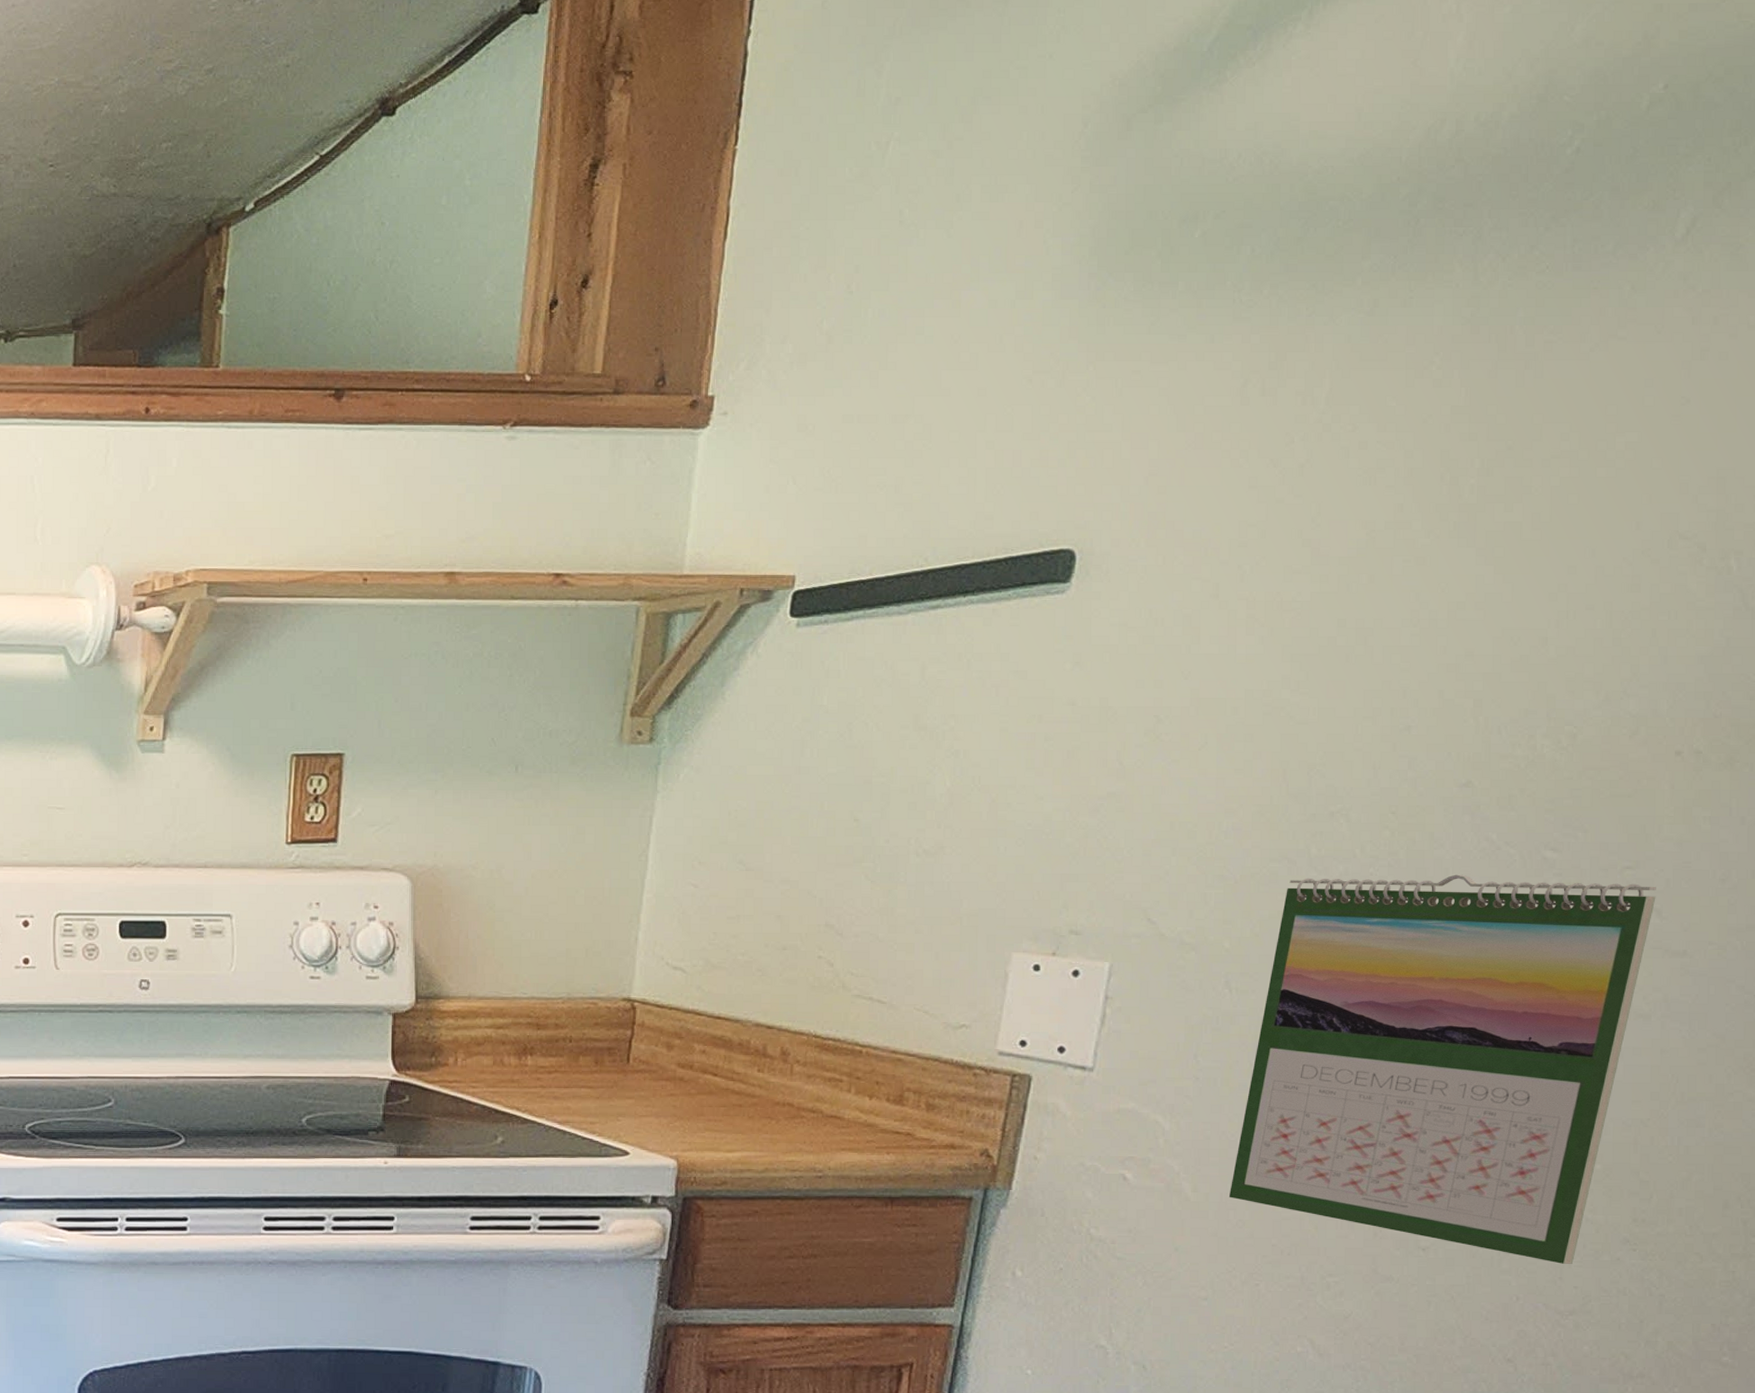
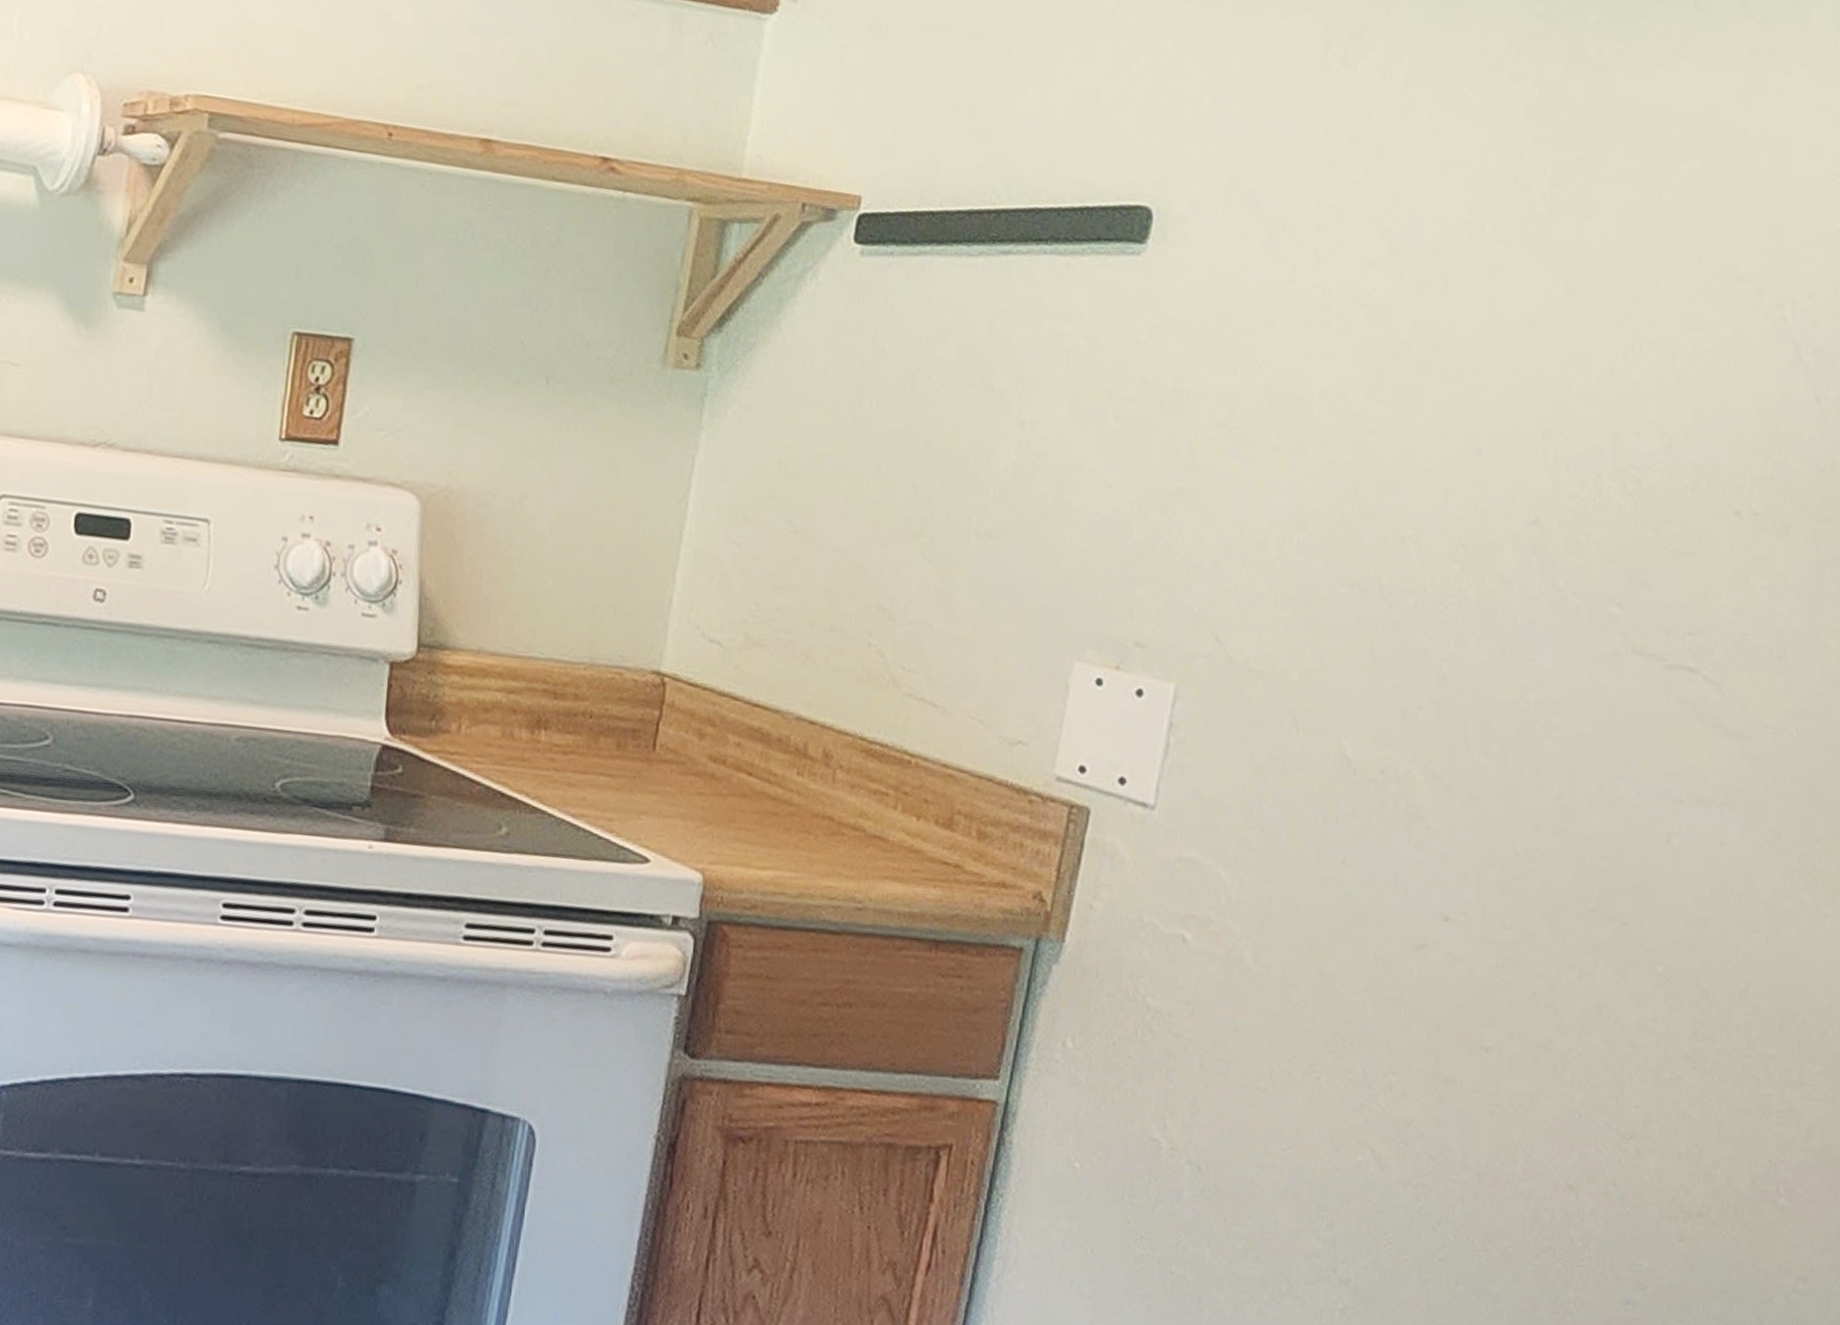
calendar: present [1228,874,1656,1264] -> none [1291,609,1716,1079]

